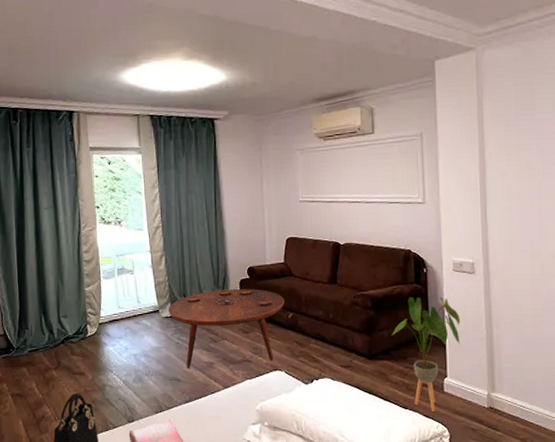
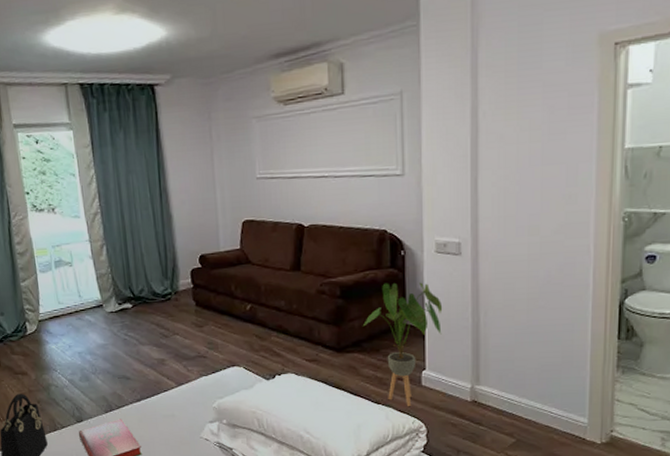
coffee table: present [168,288,284,368] -> none [112,278,242,366]

